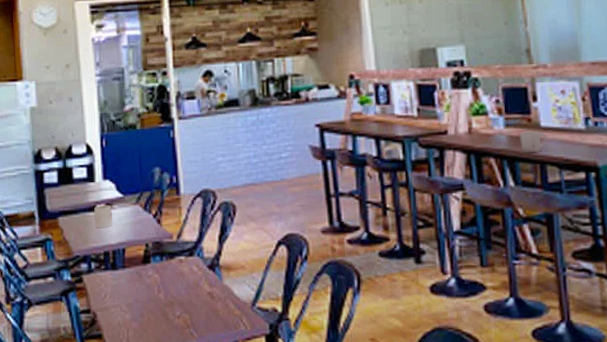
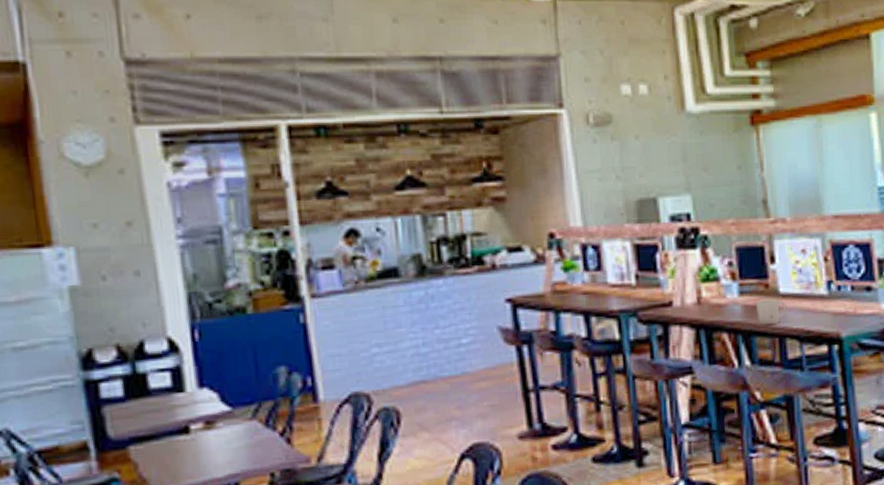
mug: present [94,204,113,228] -> none [186,423,219,458]

